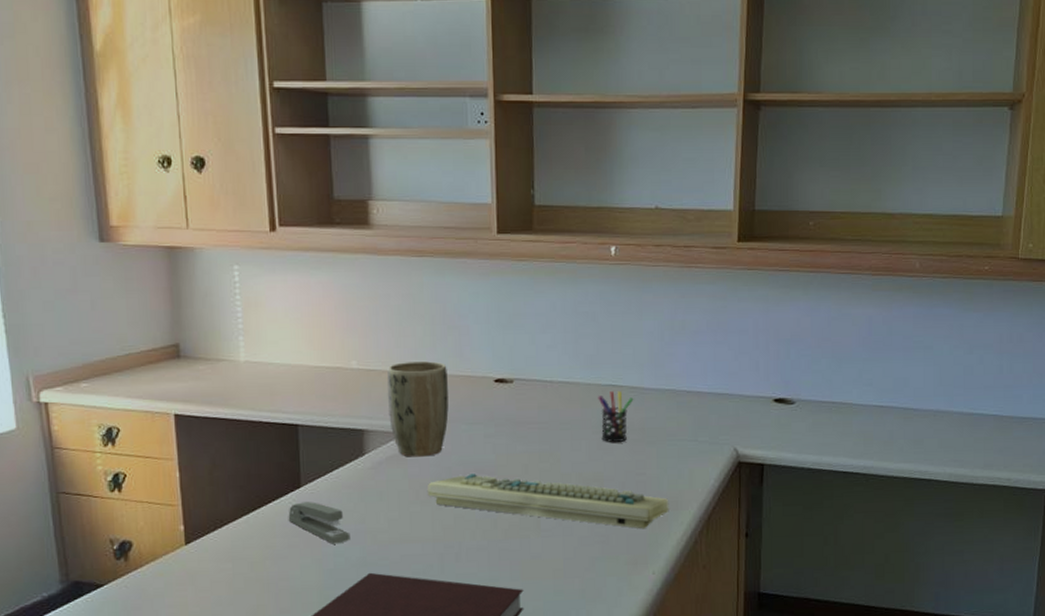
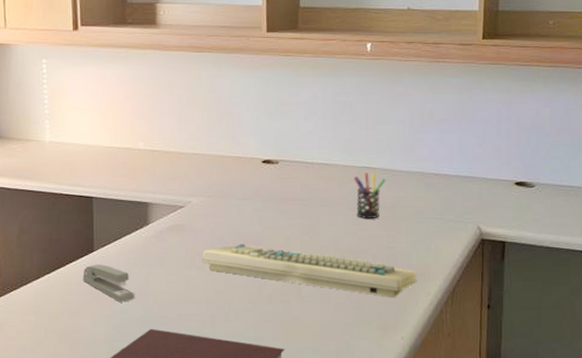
plant pot: present [387,361,449,457] -> none [169,144,222,228]

